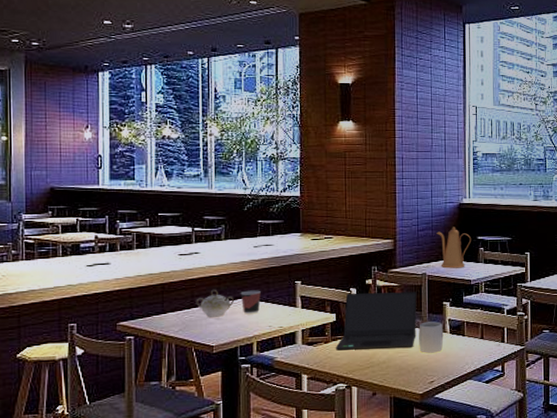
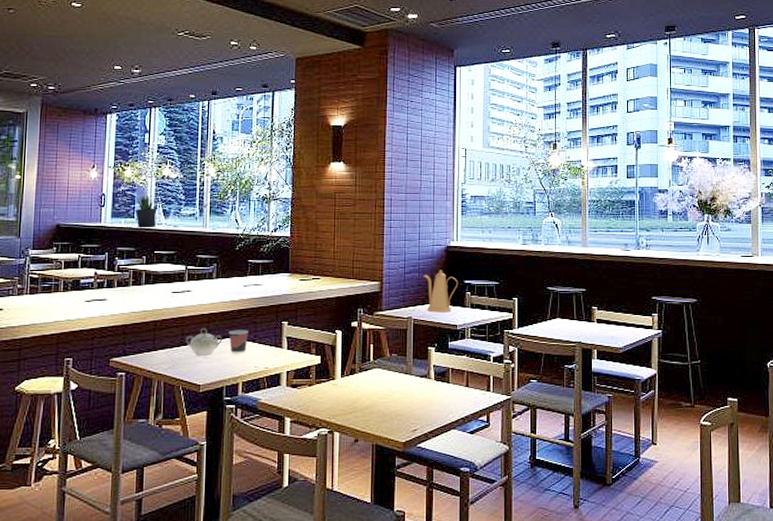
planter: none [135,155,158,190] -> present [135,194,156,228]
laptop: present [336,292,417,351] -> none [320,335,402,394]
mug: present [419,321,444,354] -> none [403,367,428,400]

